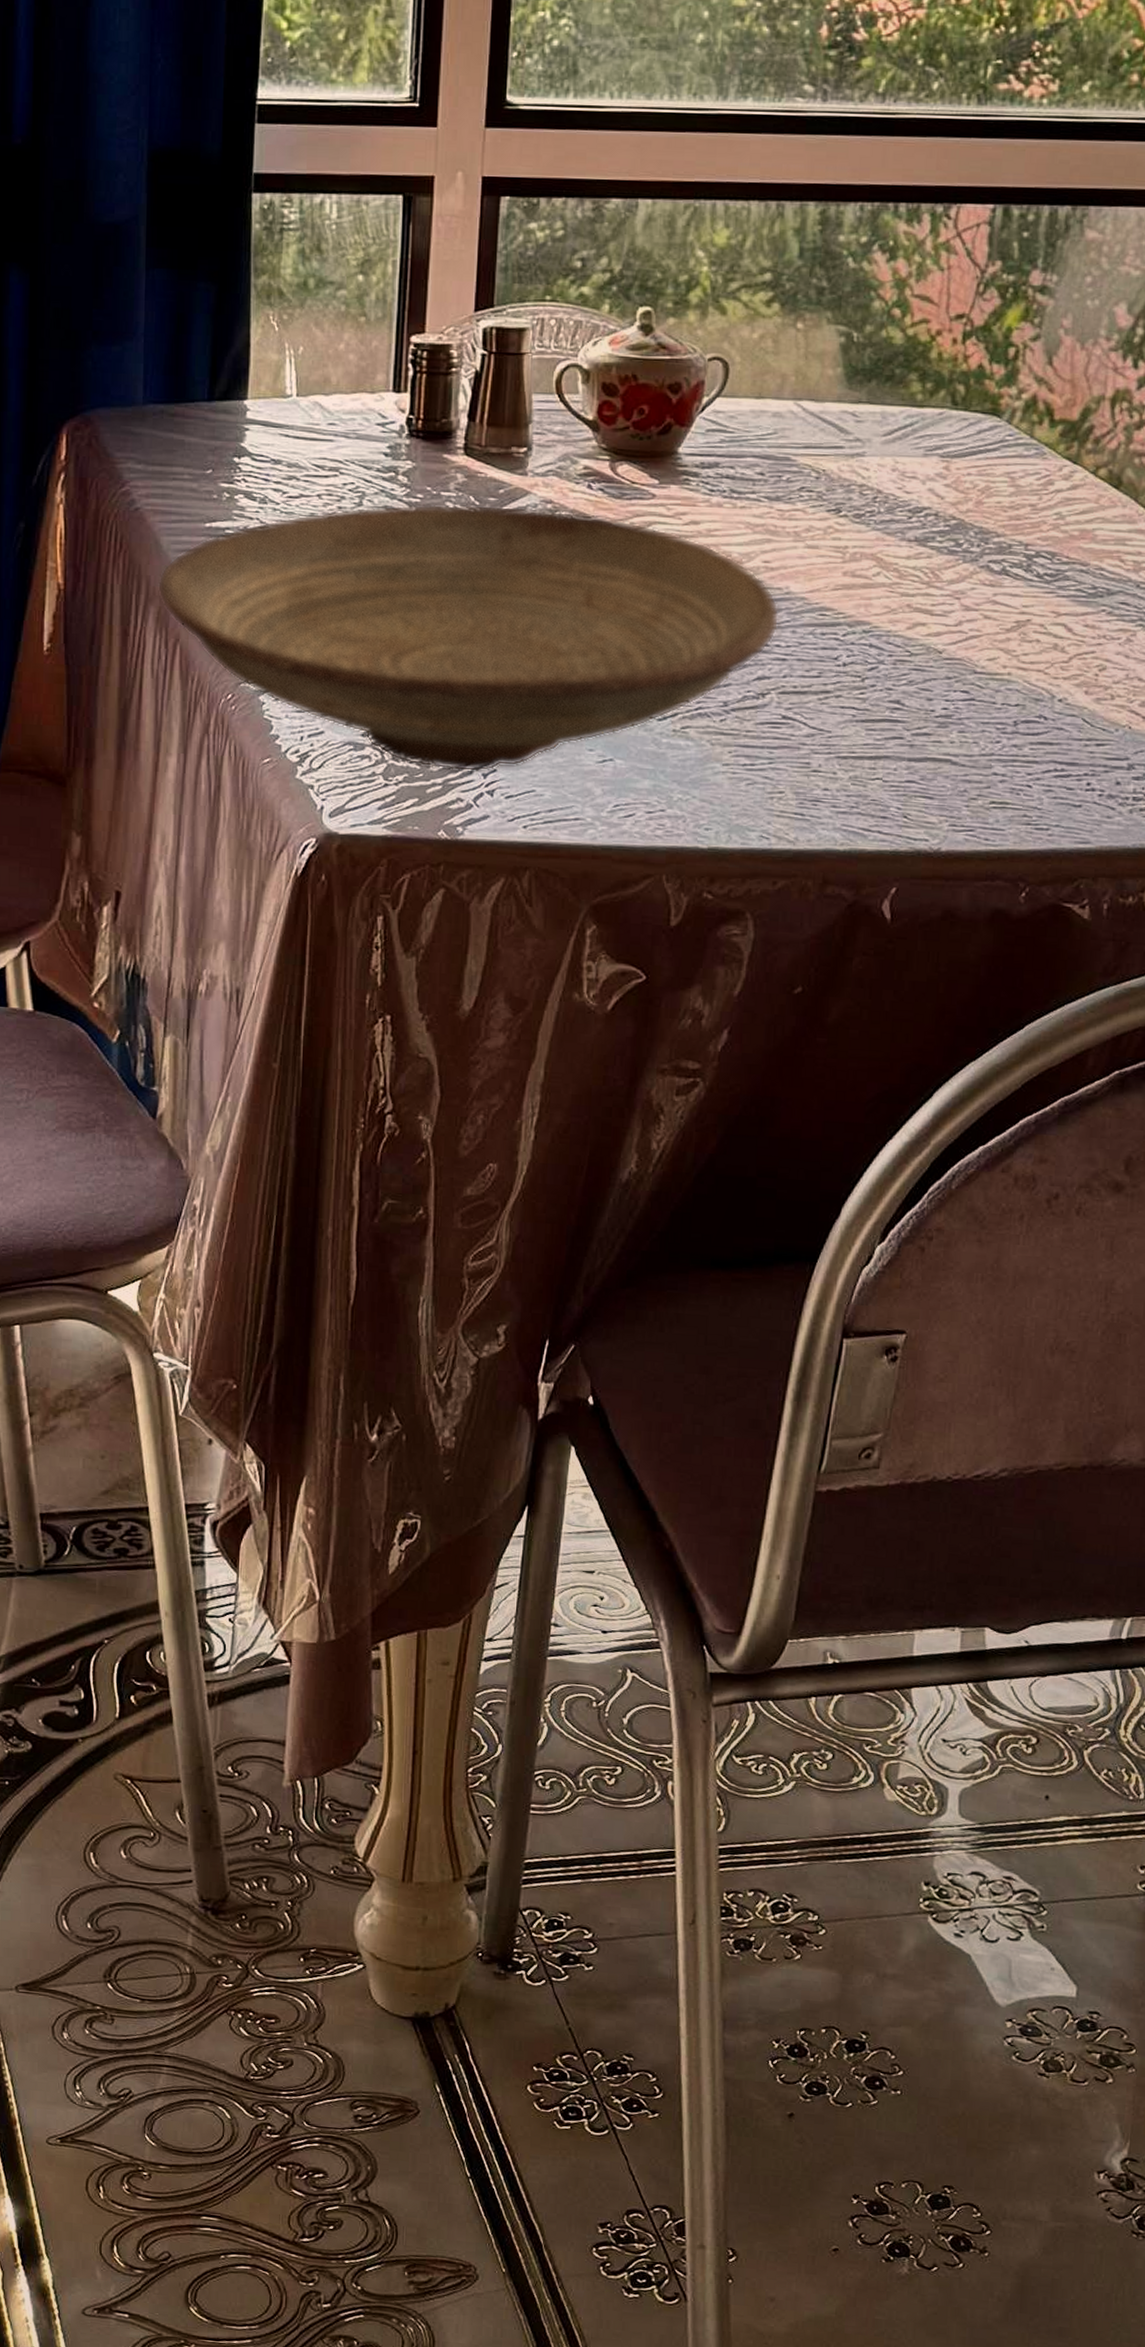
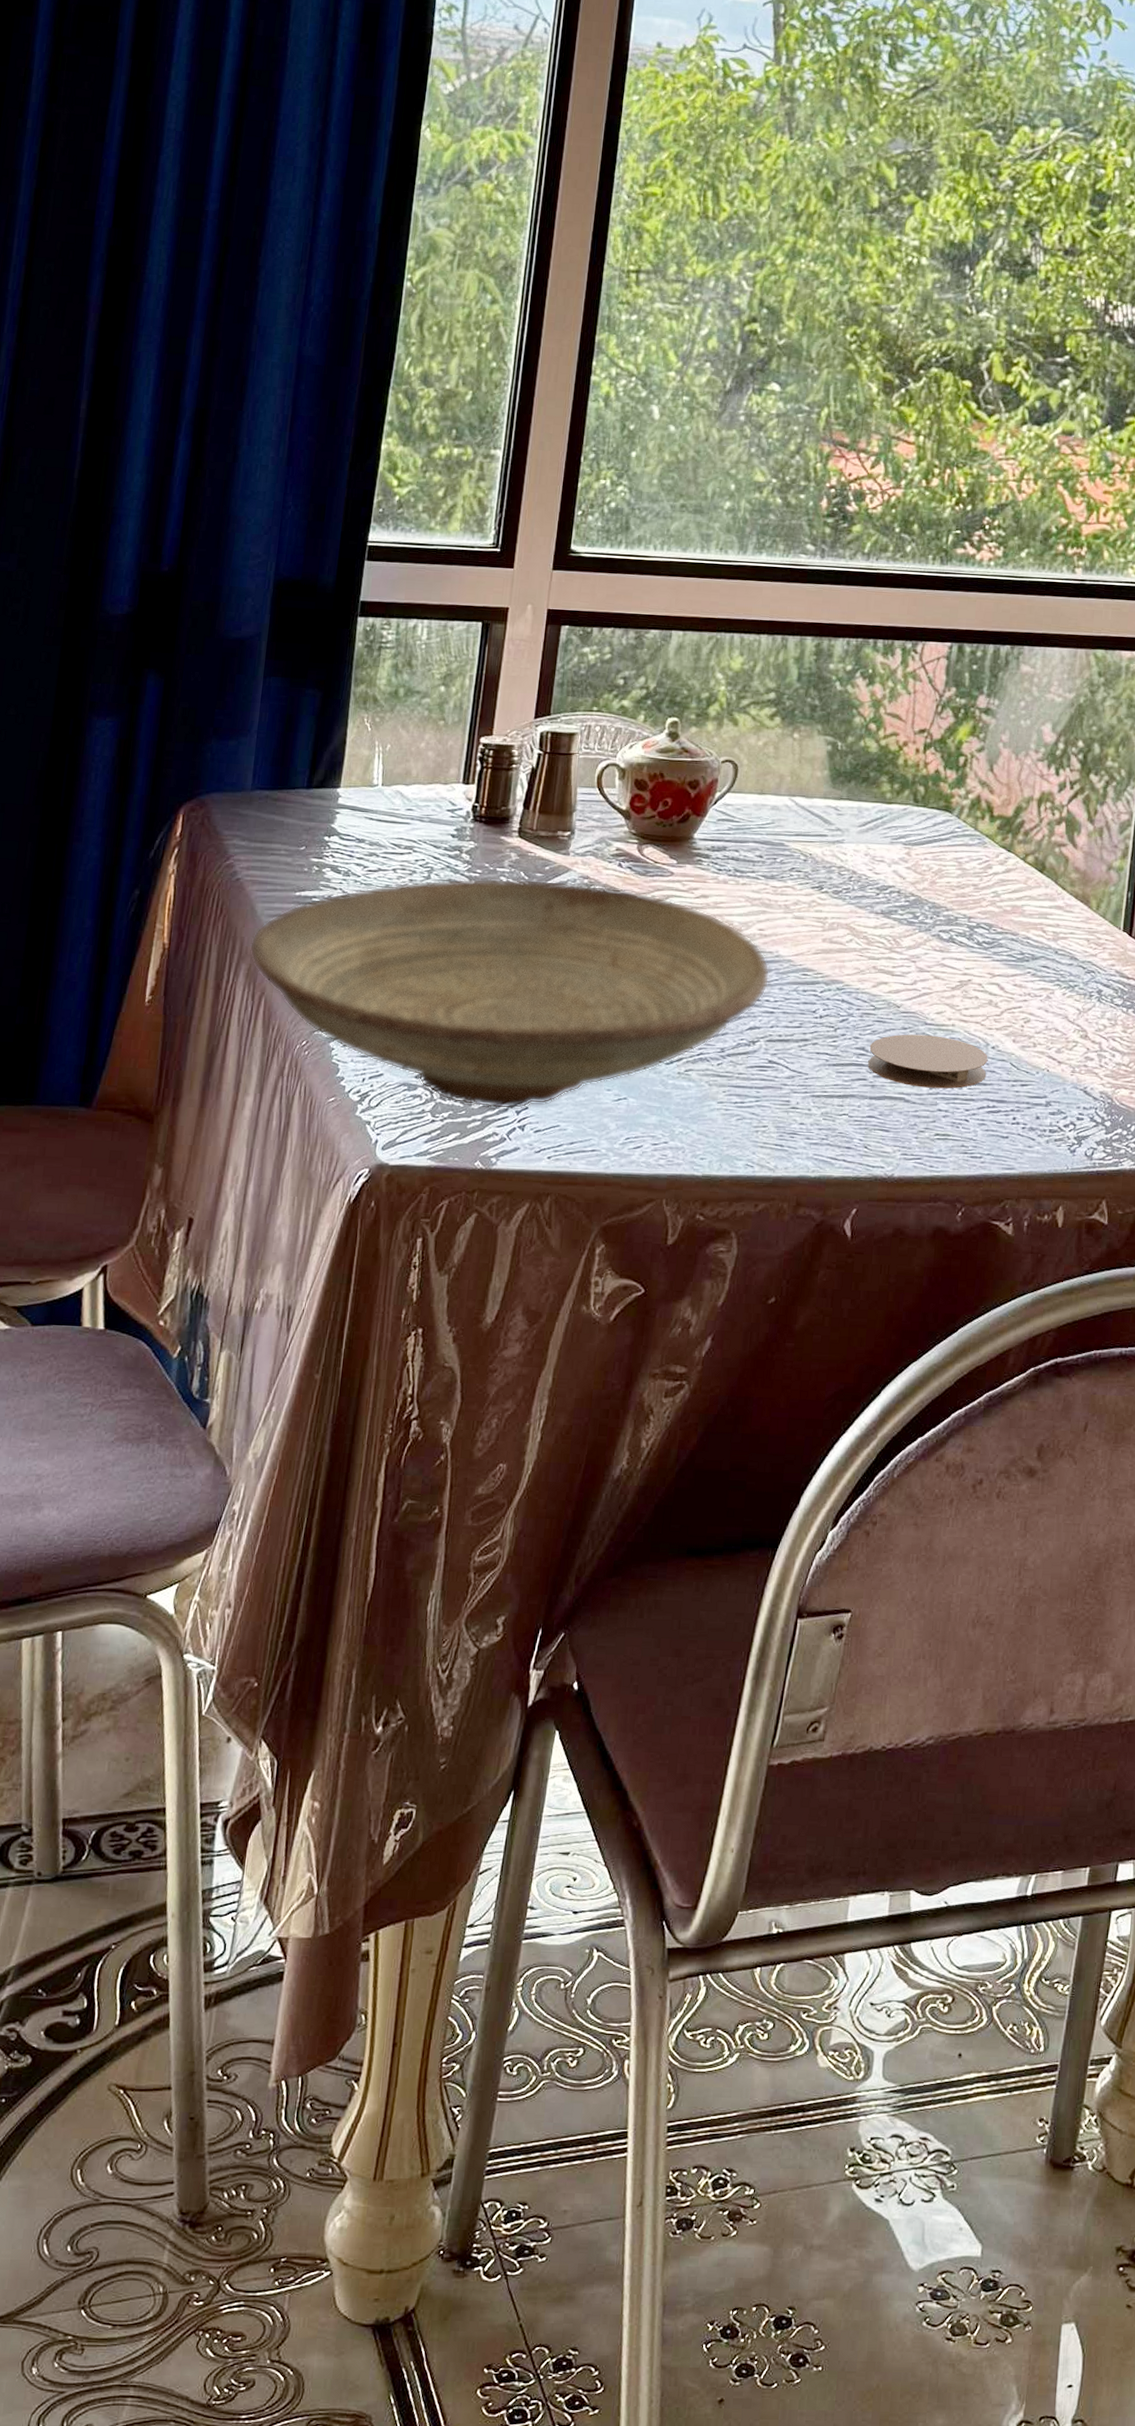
coaster: none [904,684,1054,749] -> present [868,1034,988,1089]

